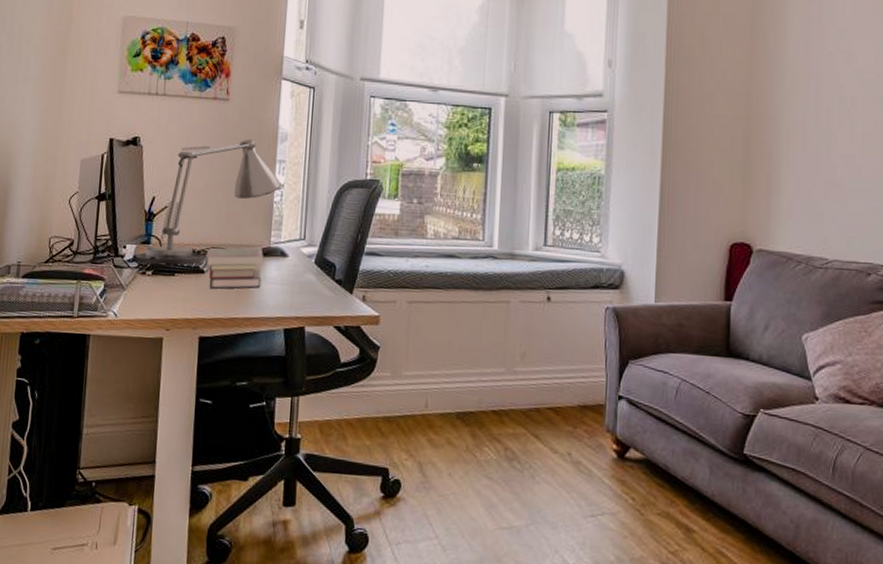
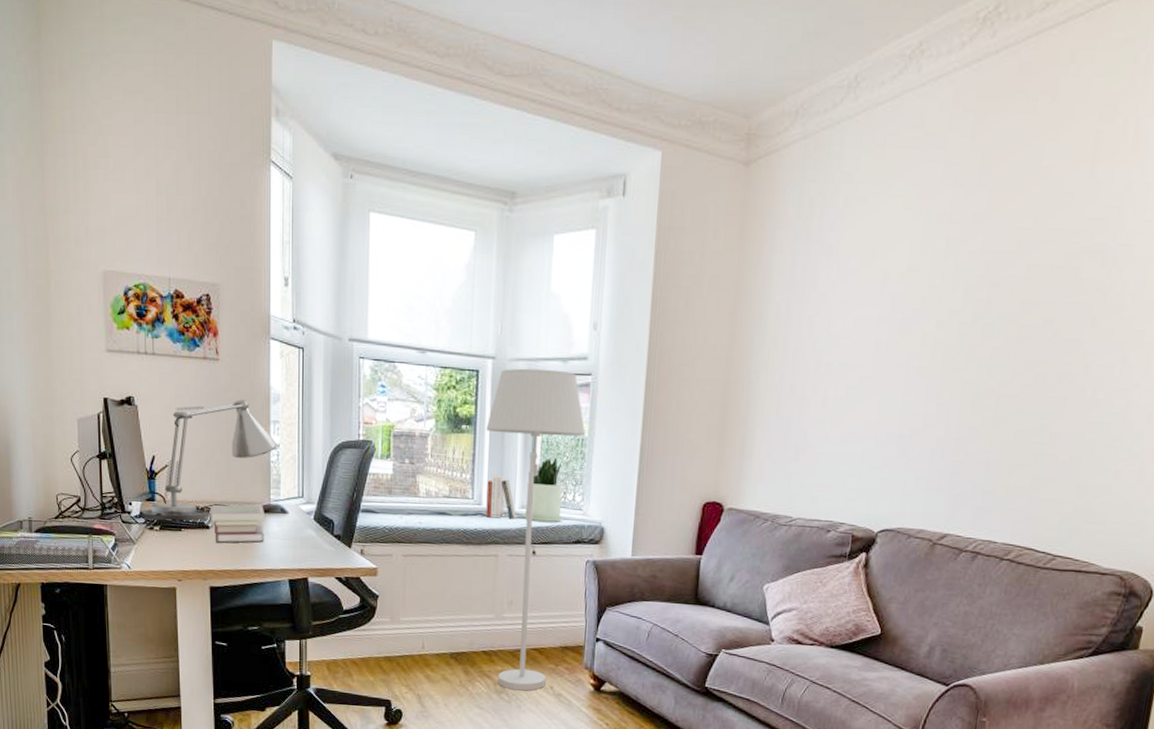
books: none [497,213,529,262] -> present [486,473,516,519]
floor lamp: none [498,105,603,458] -> present [486,368,586,691]
planter: none [535,195,581,266] -> present [521,457,565,523]

